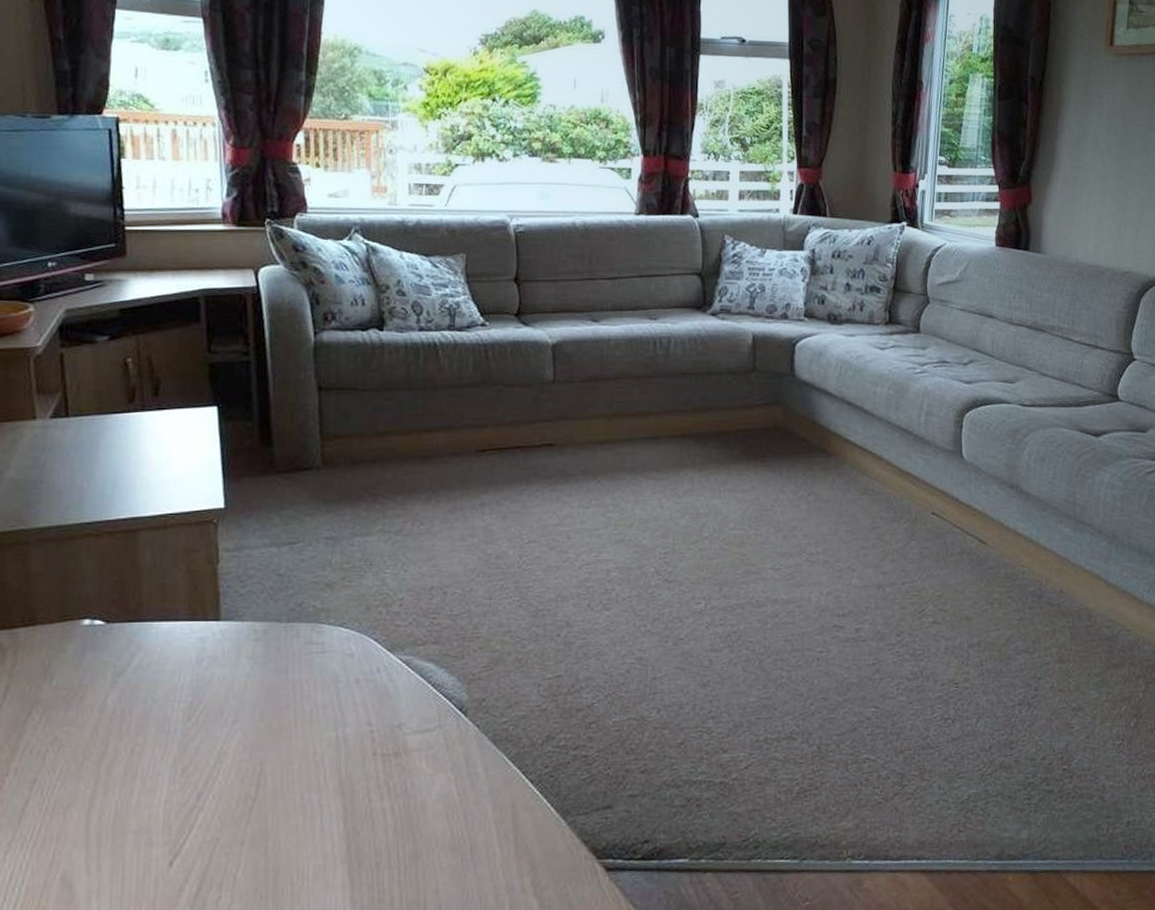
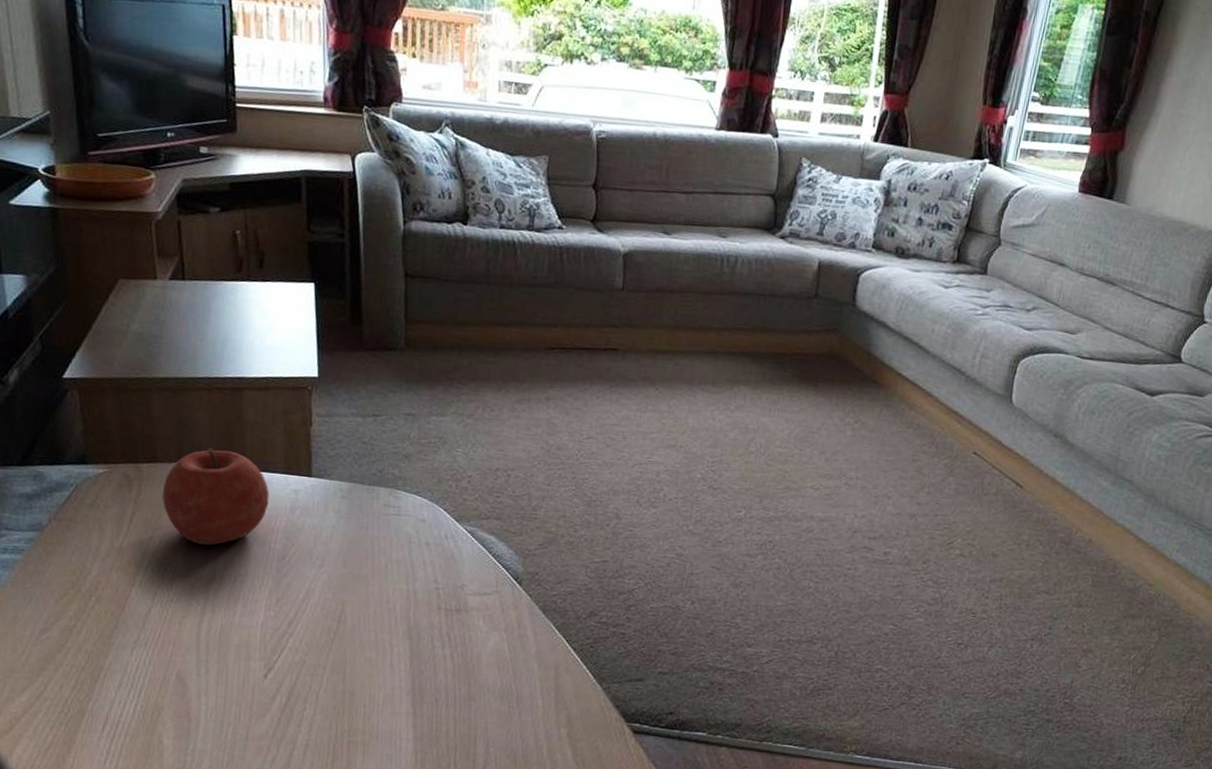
fruit: none [43,600,171,716] -> present [163,447,269,546]

